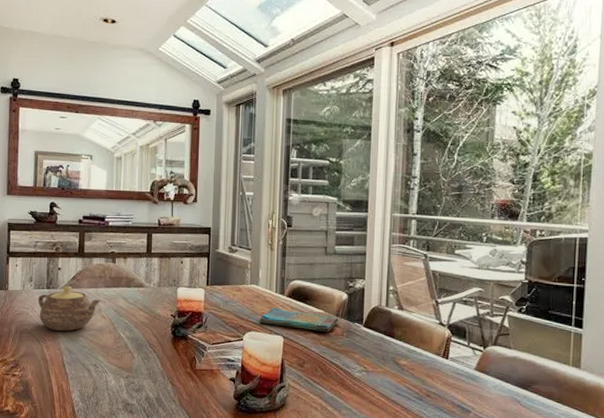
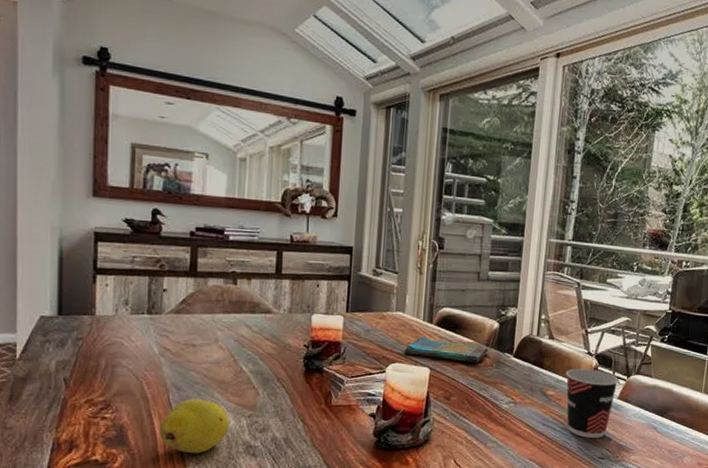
teapot: present [37,286,101,331] -> none [135,311,218,365]
fruit: none [55,360,111,409] -> present [159,398,230,454]
cup: none [418,338,474,410] -> present [566,368,619,438]

